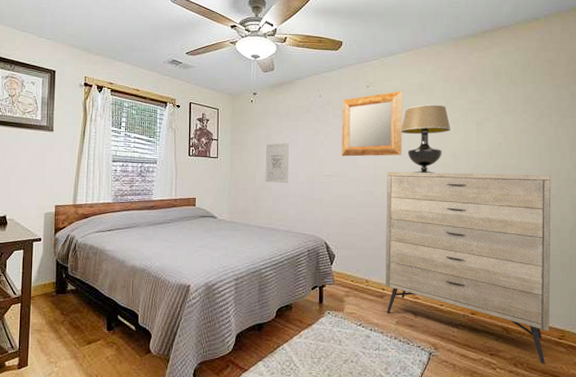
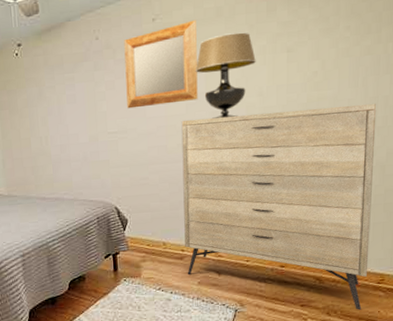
wall art: present [265,143,289,183] -> none [38,100,69,148]

